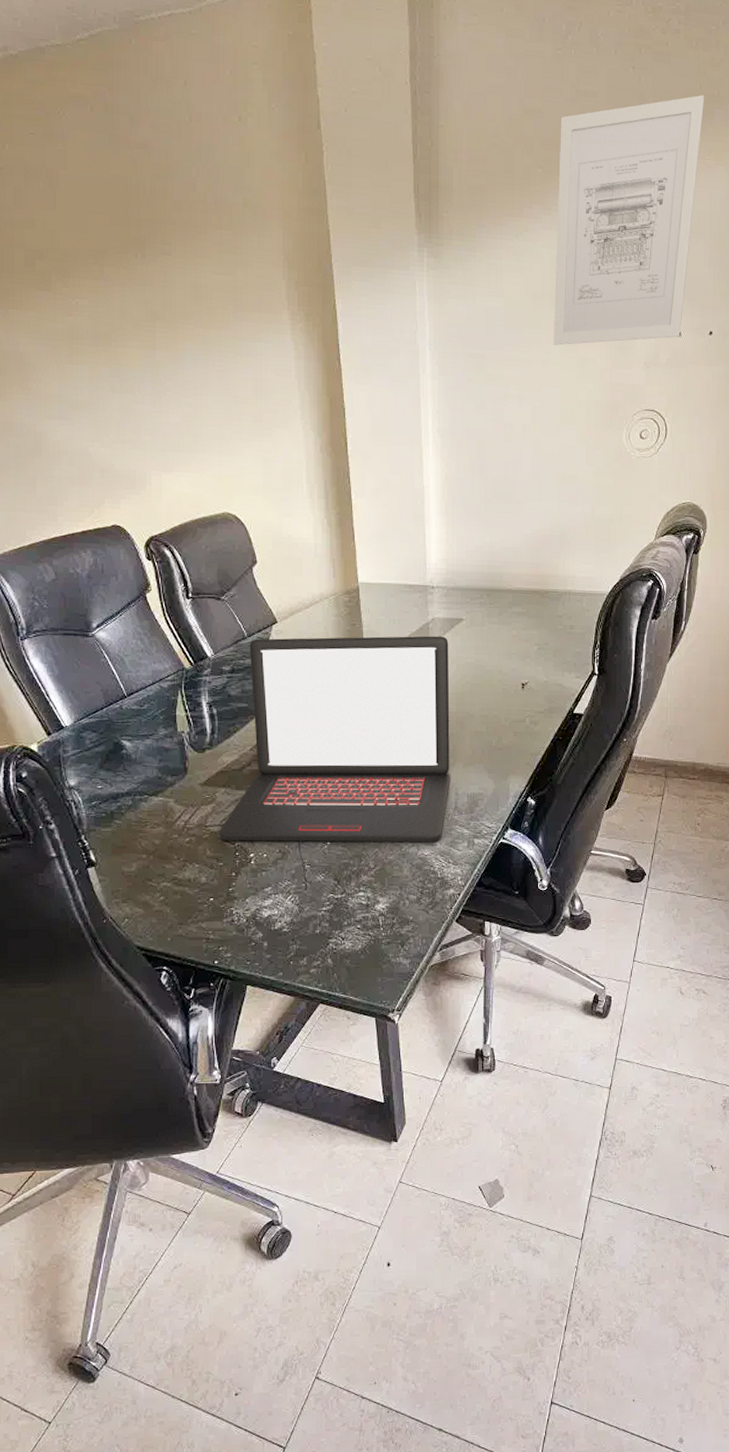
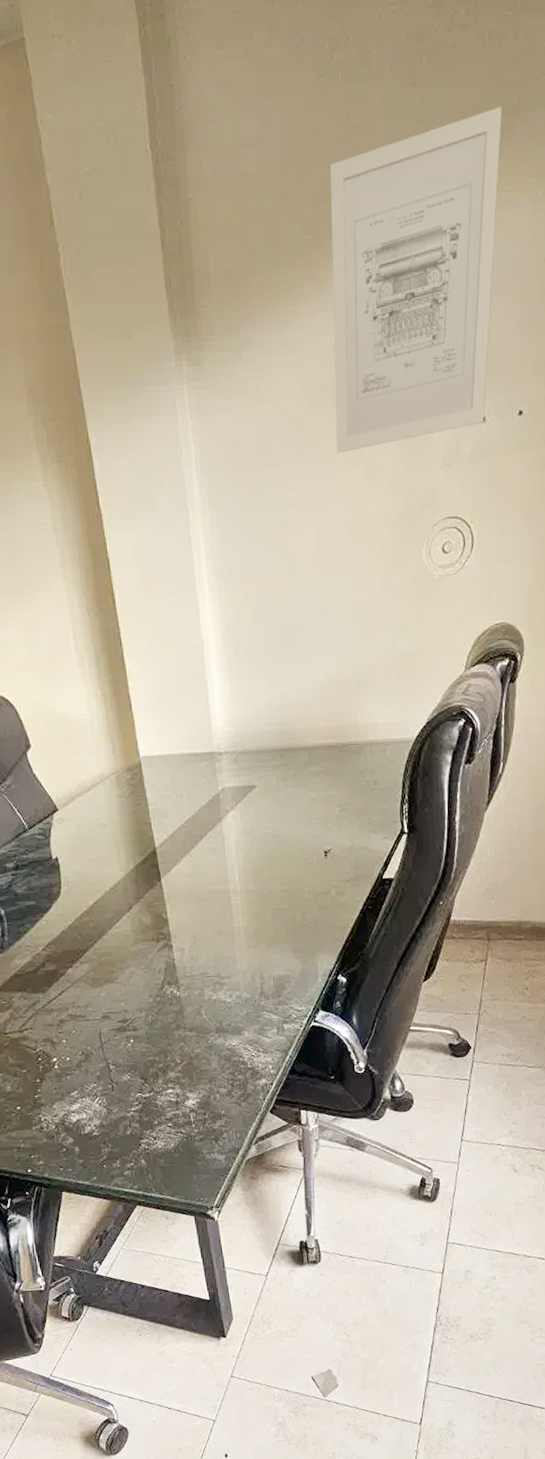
laptop: present [218,636,451,842] -> none [18,807,255,1046]

